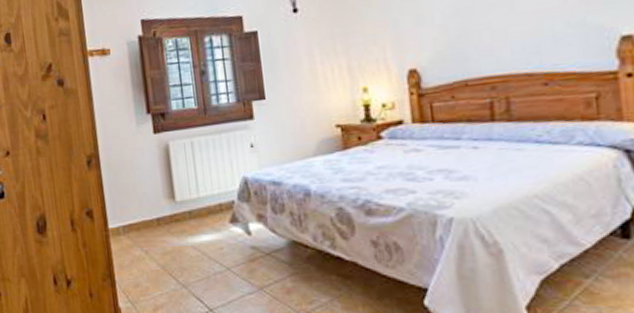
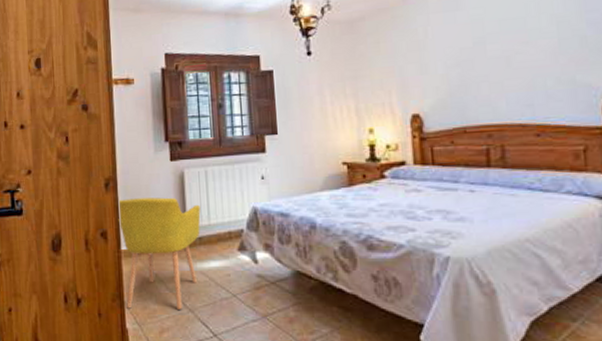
chair: none [103,171,190,288] -> present [118,197,201,311]

